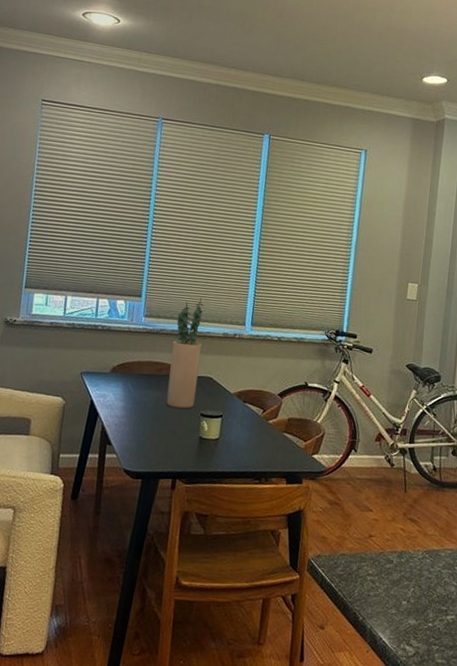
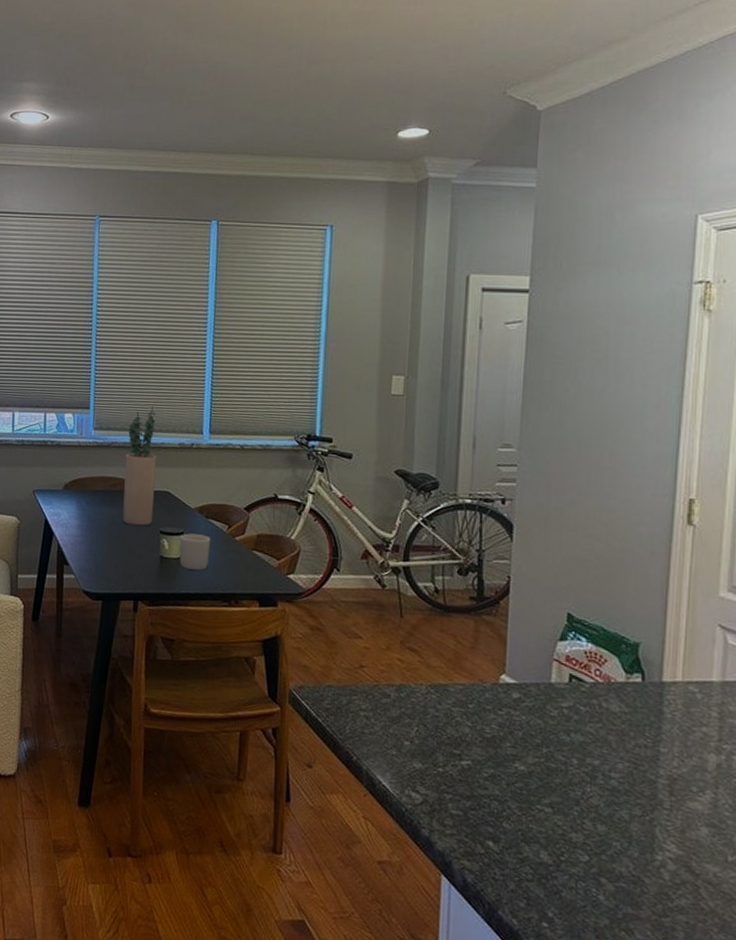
mug: none [217,416,247,451] -> present [179,533,211,571]

